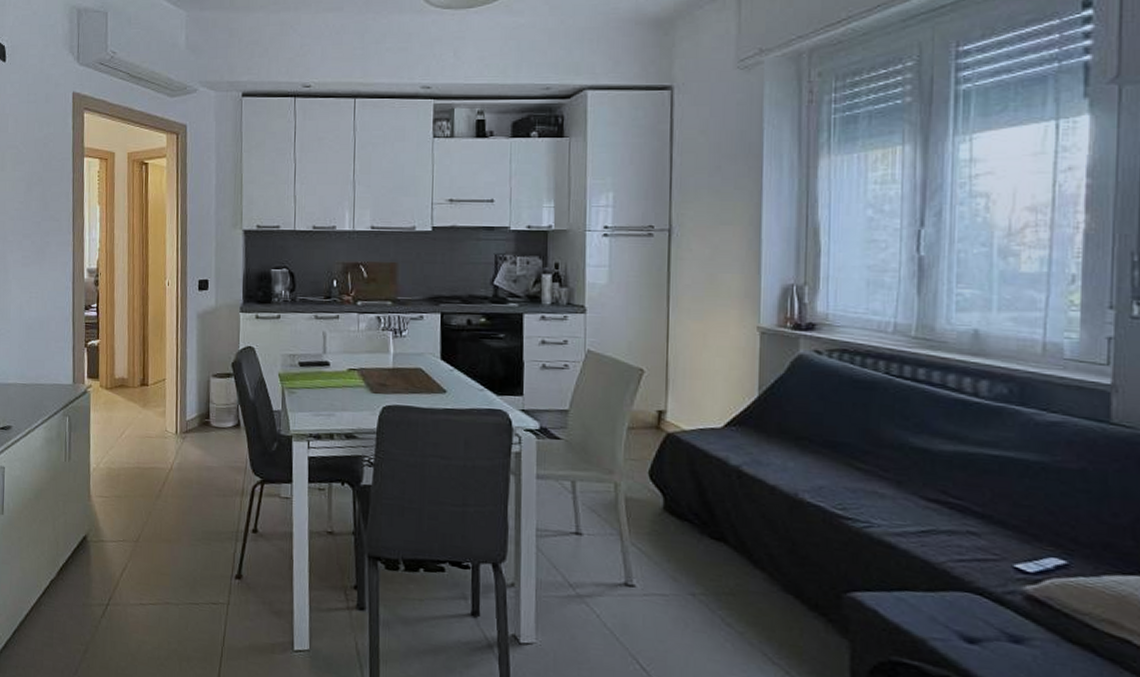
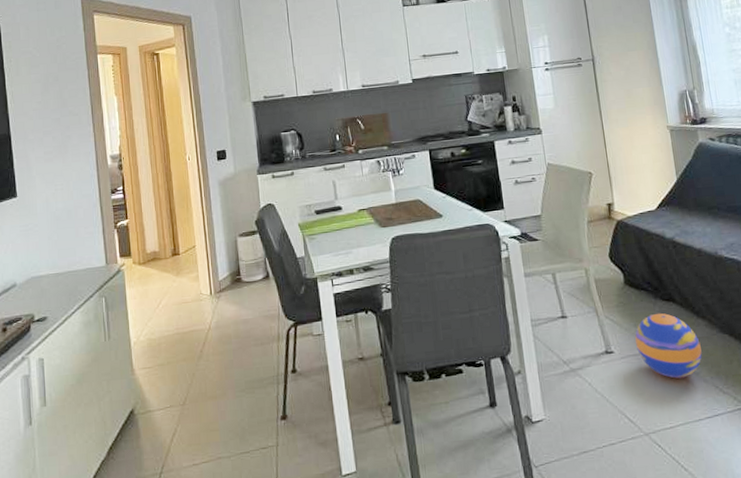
ball: none [666,552,752,635] -> present [635,313,702,379]

